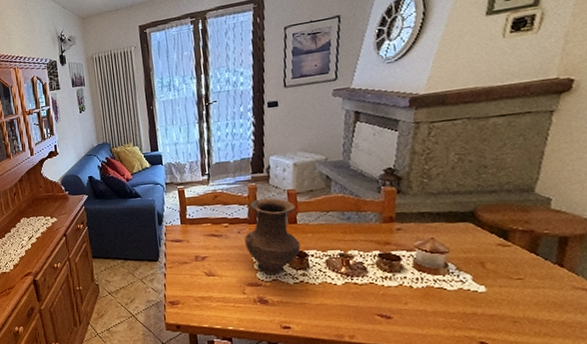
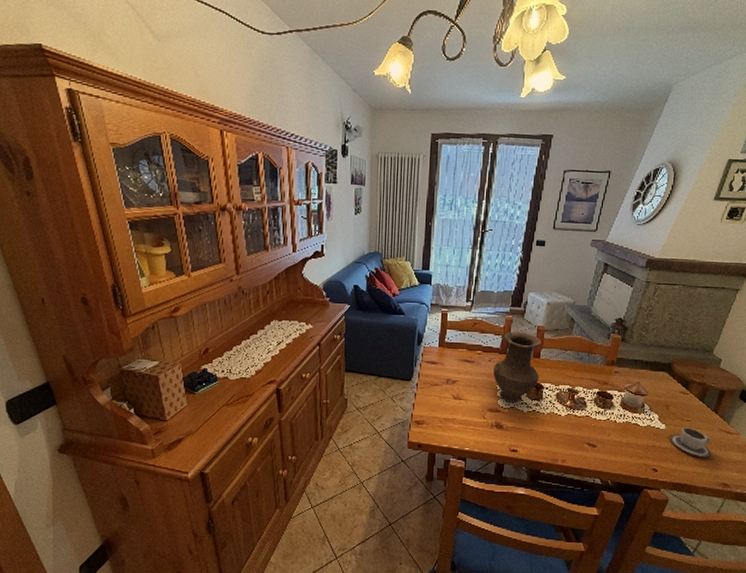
cup: none [496,287,569,326] -> present [670,427,712,458]

